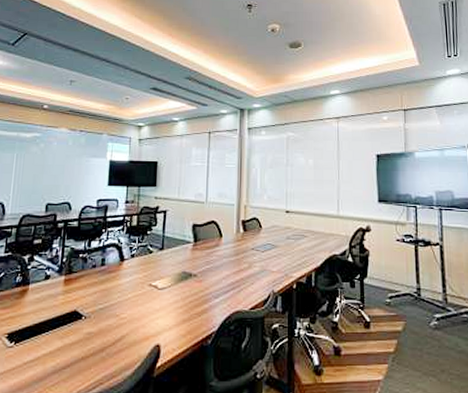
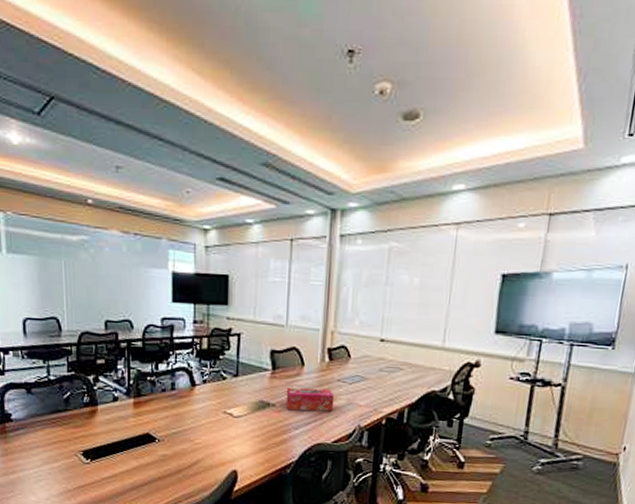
tissue box: none [206,257,250,280] -> present [285,387,335,411]

